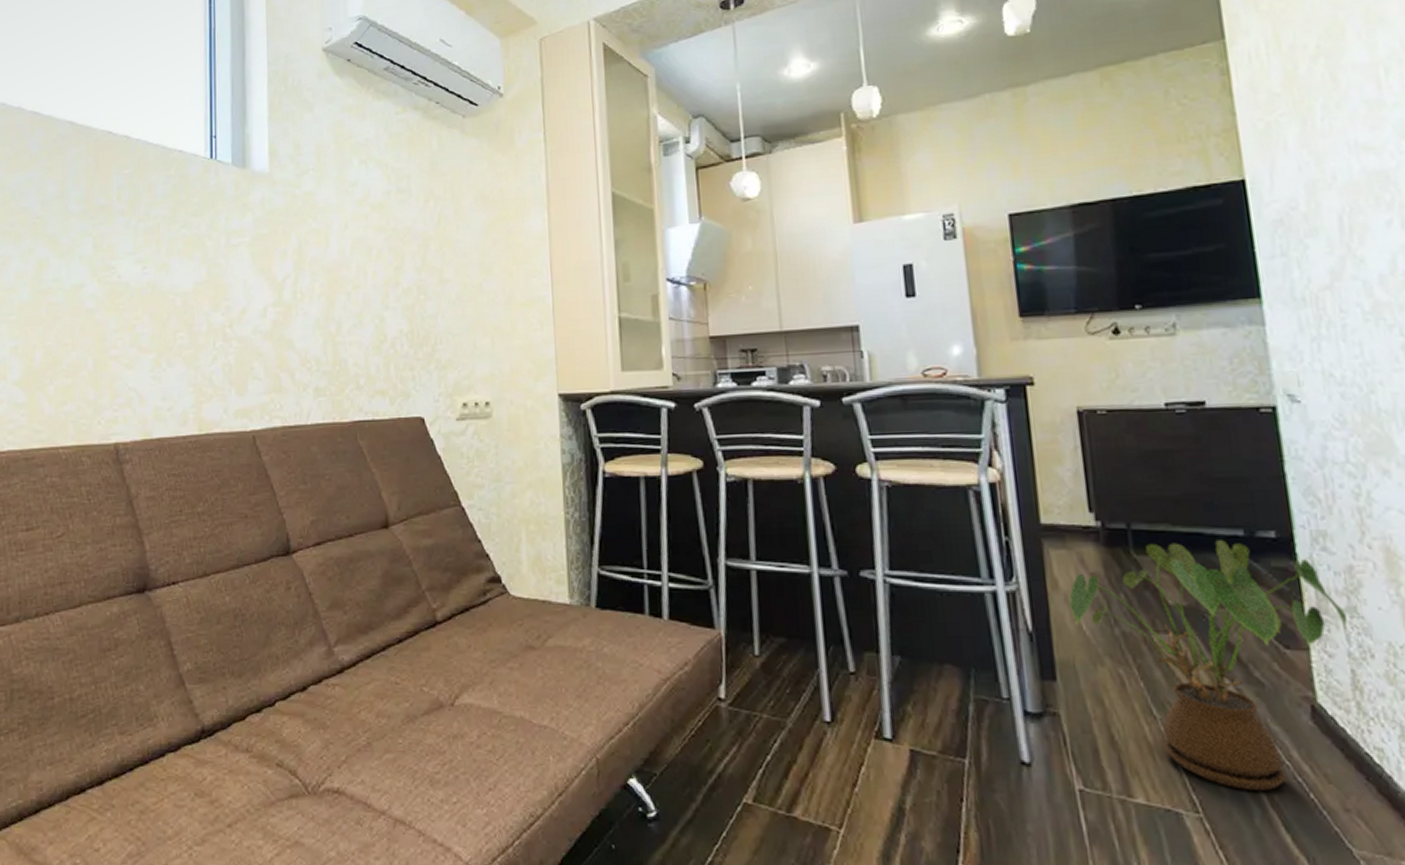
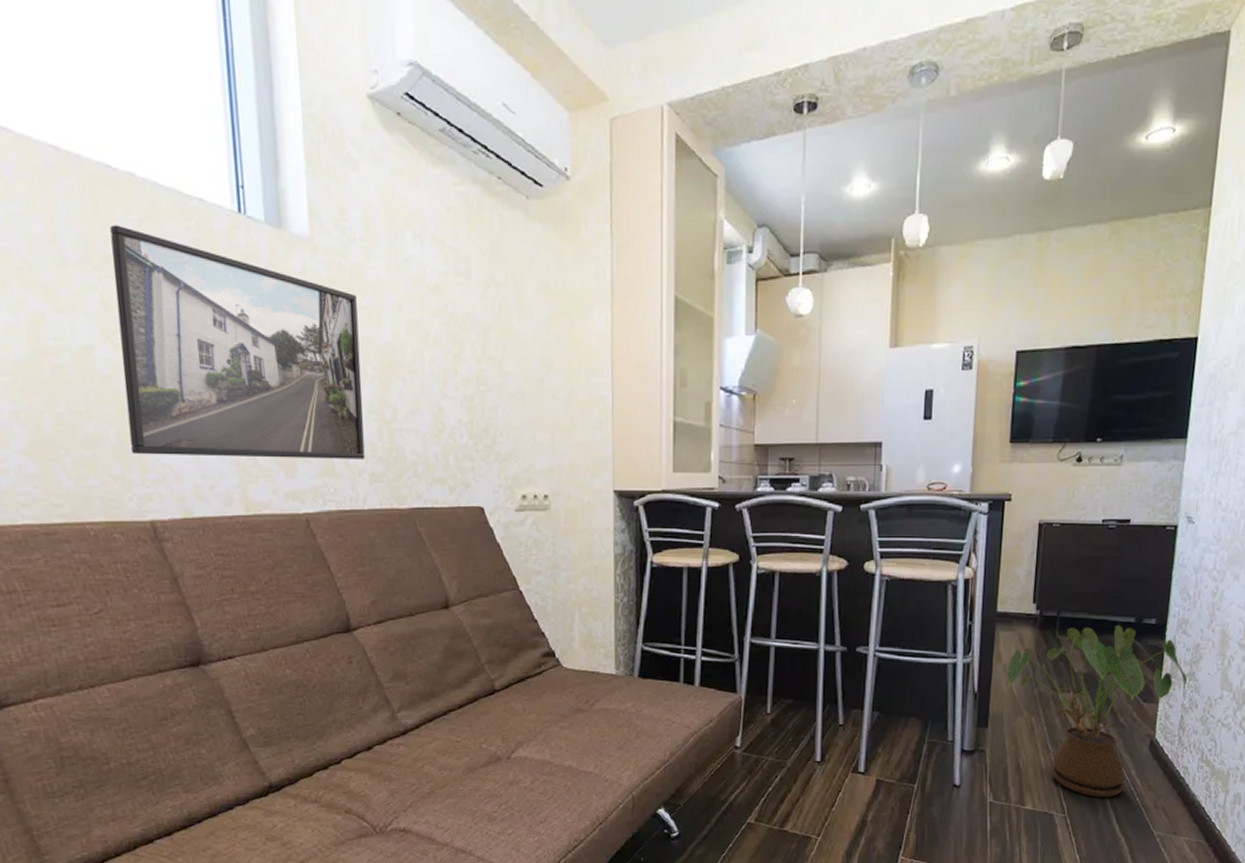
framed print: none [105,179,310,380] -> present [110,225,365,459]

